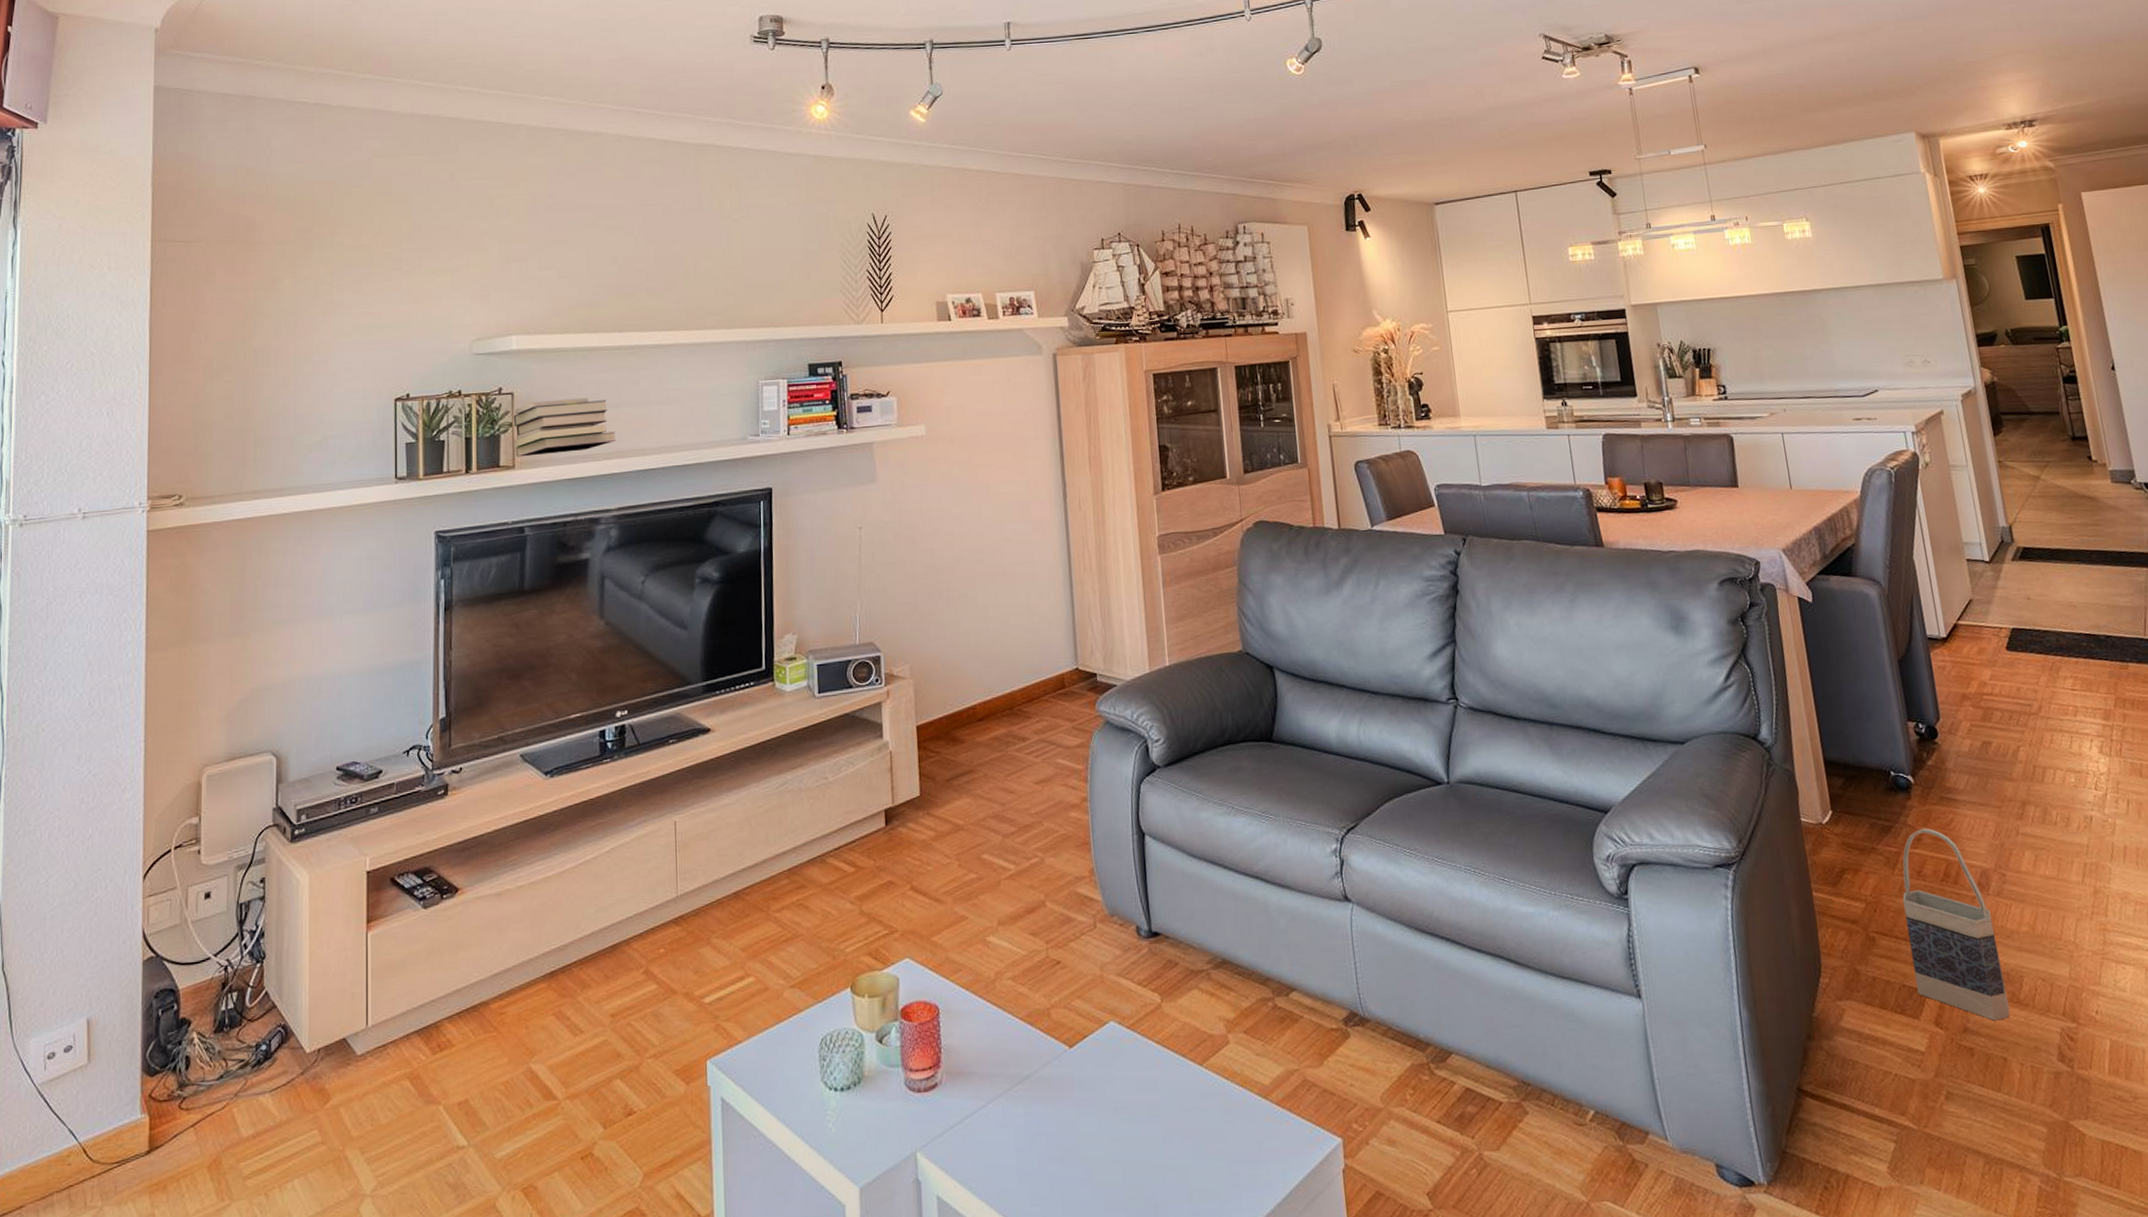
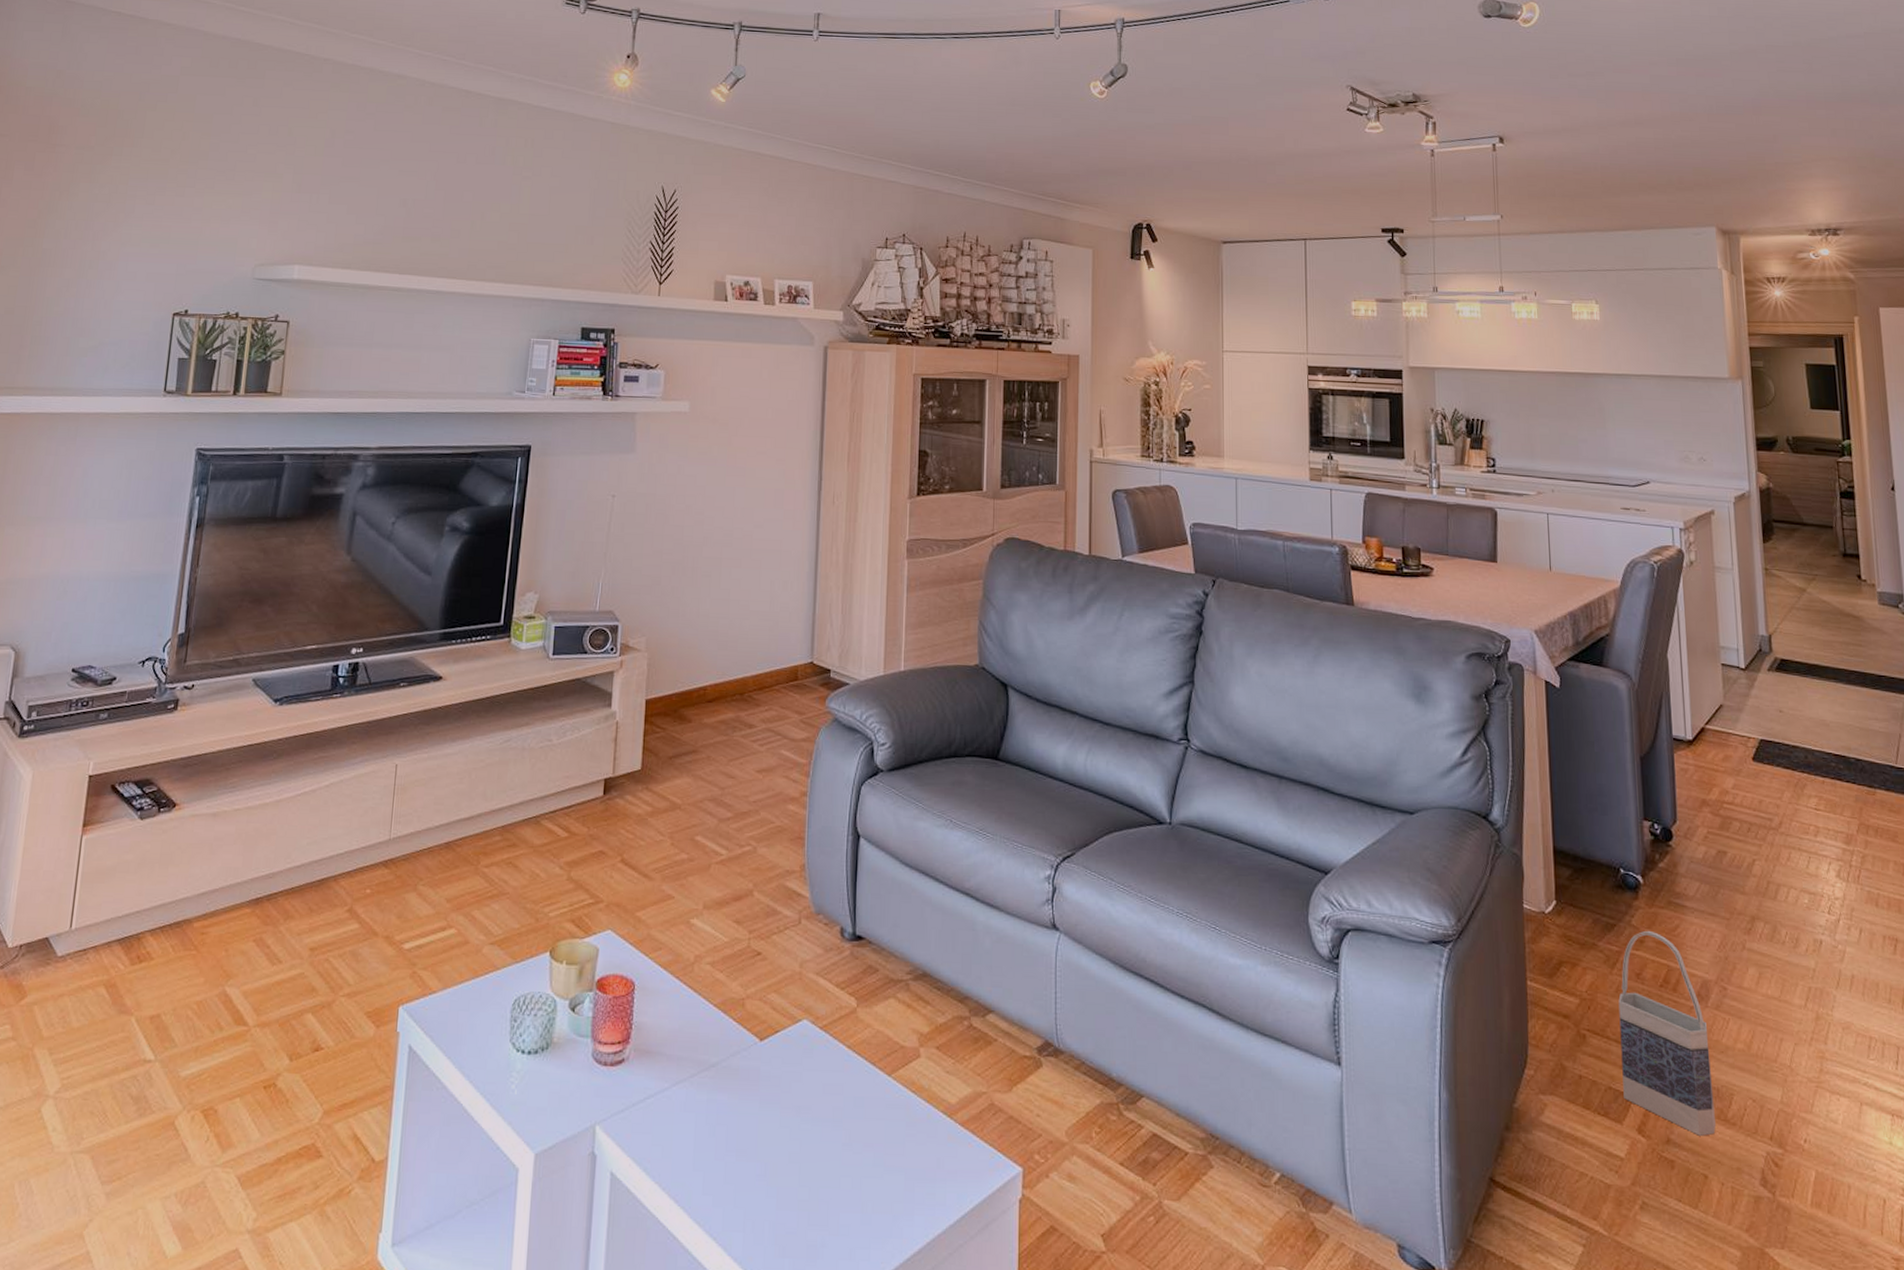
books: present [513,397,617,457] -> none [283,332,384,387]

